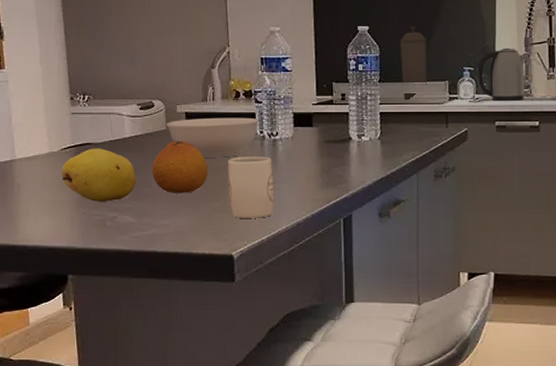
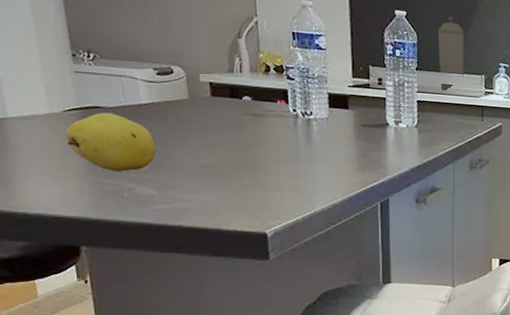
fruit: present [151,141,209,193] -> none [173,111,238,168]
bowl: present [167,117,258,158] -> none [189,89,291,134]
mug: present [227,156,275,218] -> none [258,134,309,198]

